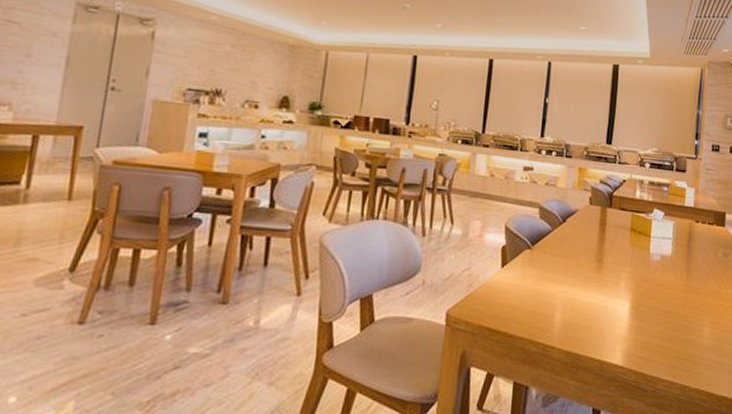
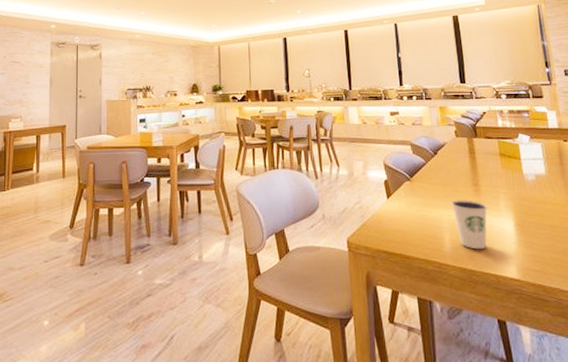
dixie cup: none [570,276,606,332] -> present [451,200,487,250]

